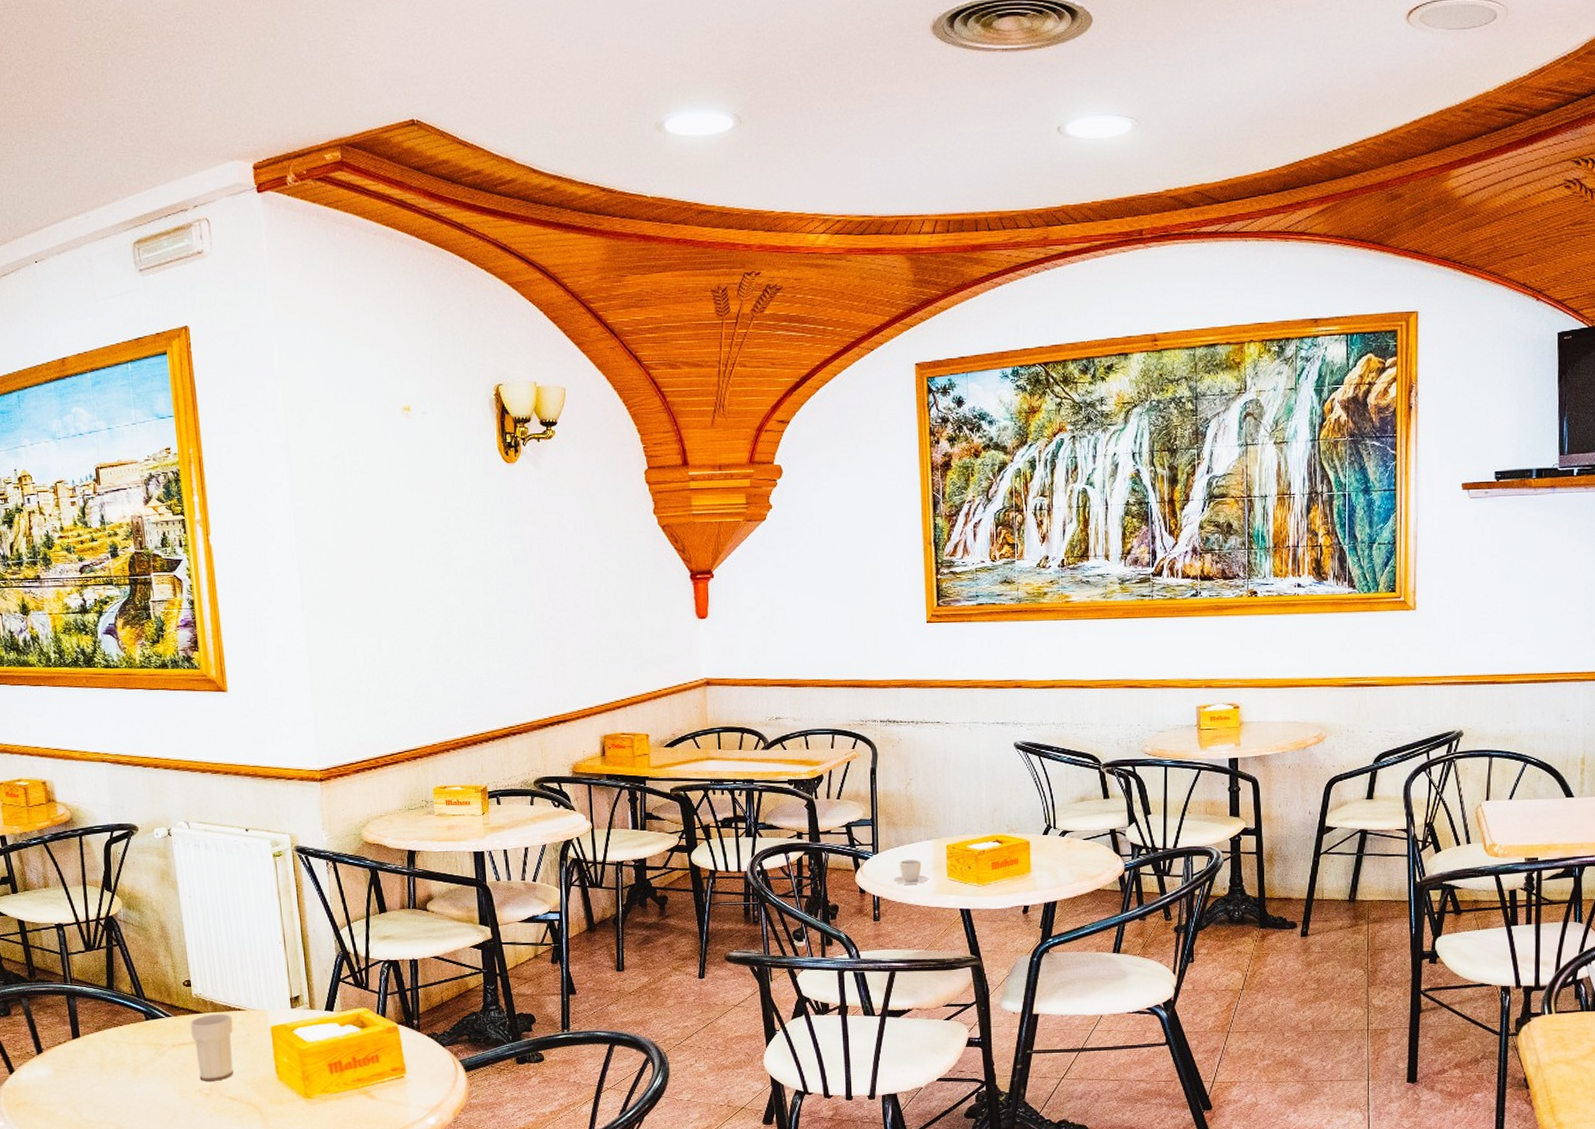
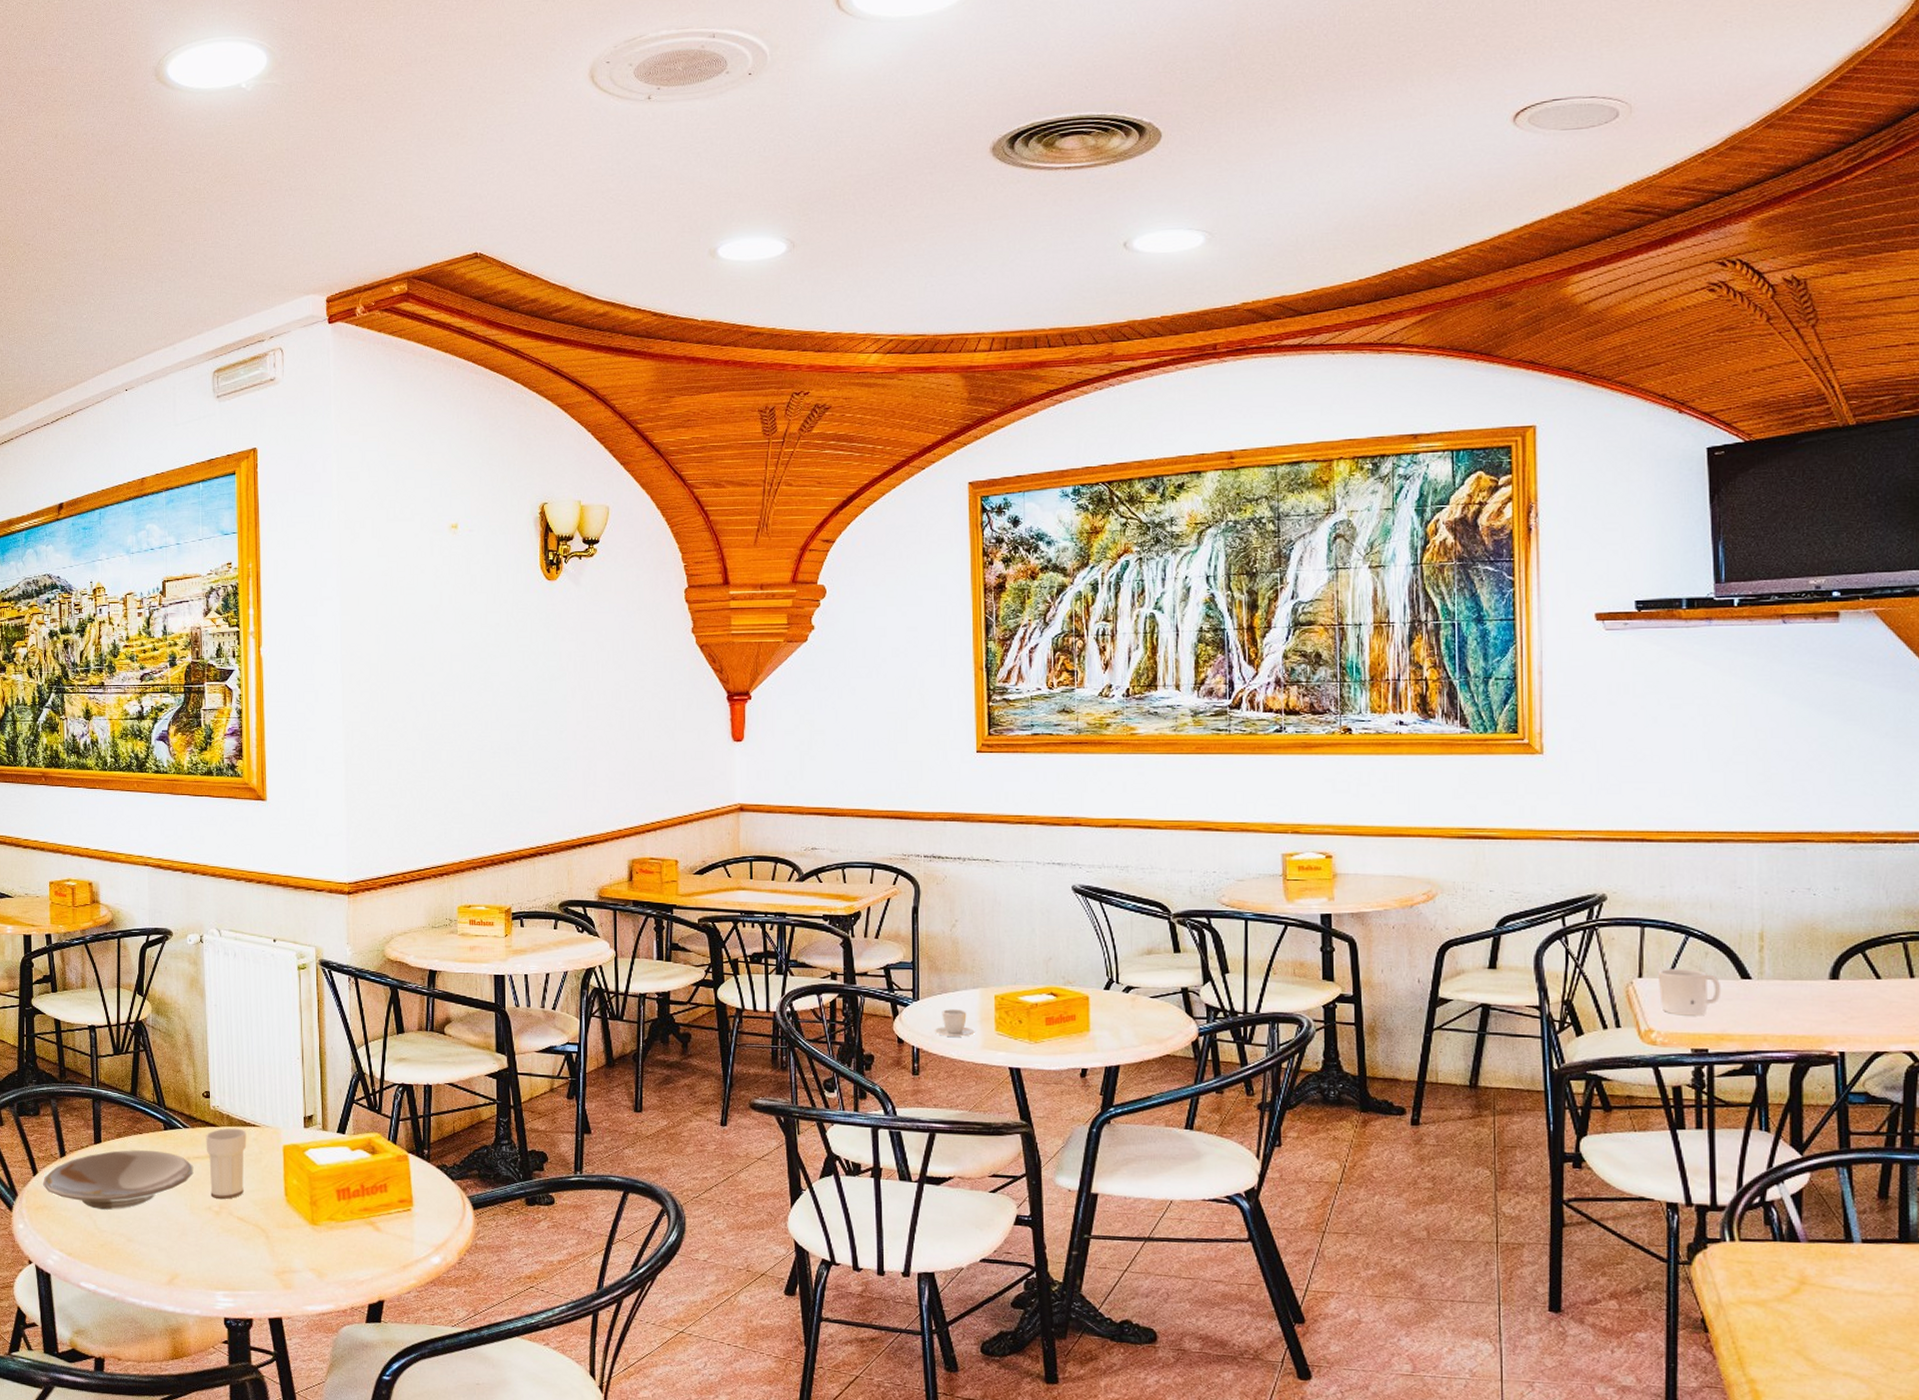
saucer: none [20,1040,180,1101] -> present [42,1150,194,1210]
mug: none [1501,791,1550,831] -> present [1657,969,1722,1016]

